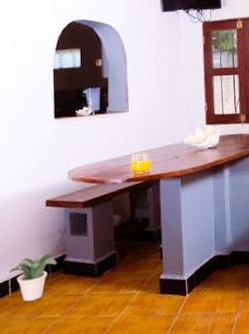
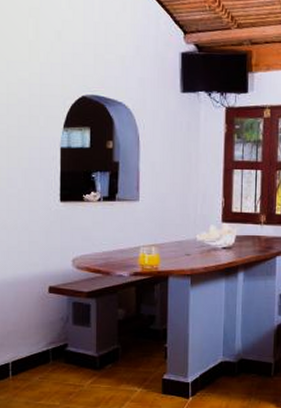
potted plant: present [9,252,57,301] -> none [10,340,58,386]

